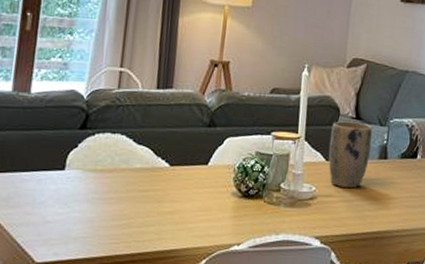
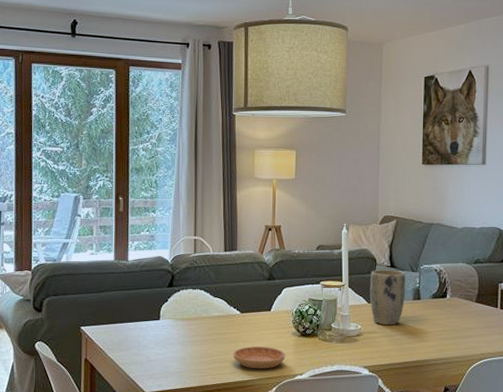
saucer: none [155,208,222,237] -> present [233,346,286,370]

